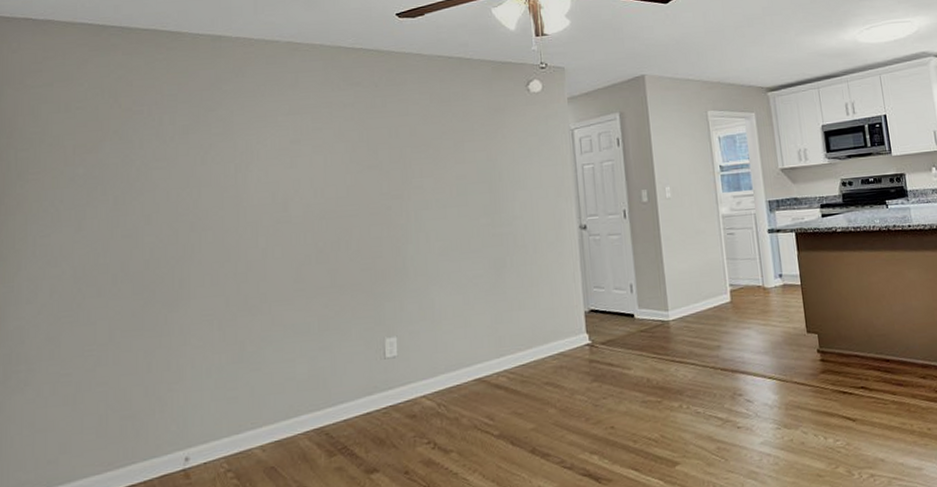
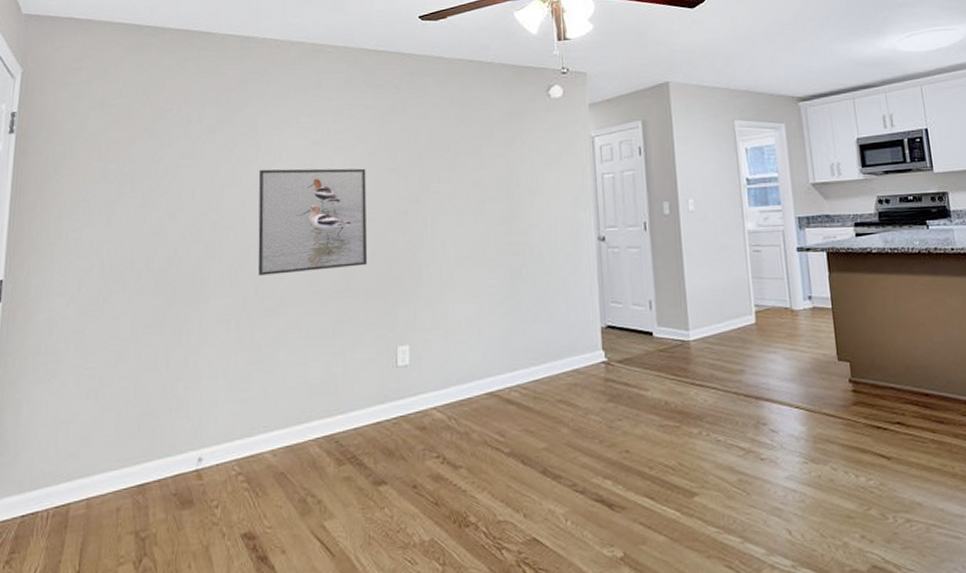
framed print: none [237,165,352,275] -> present [257,168,368,276]

